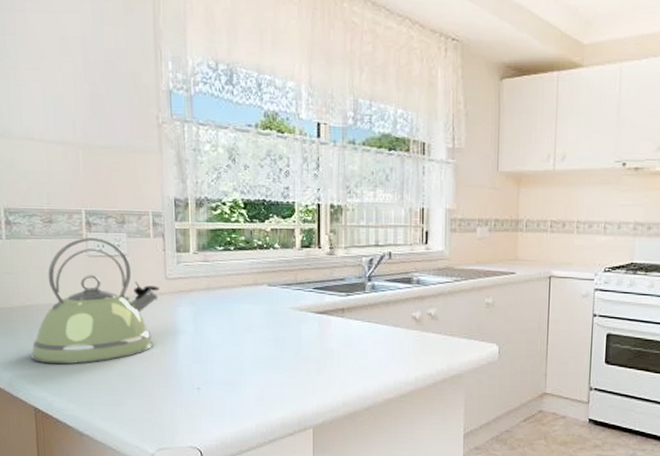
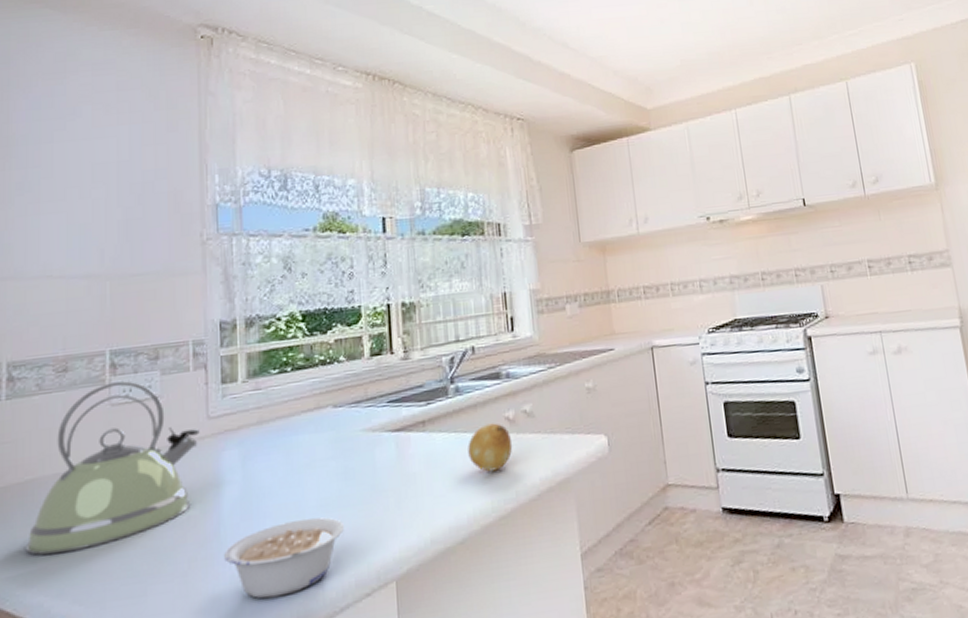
legume: none [180,369,275,424] -> present [224,517,345,599]
fruit: none [378,319,417,358] -> present [468,423,513,472]

